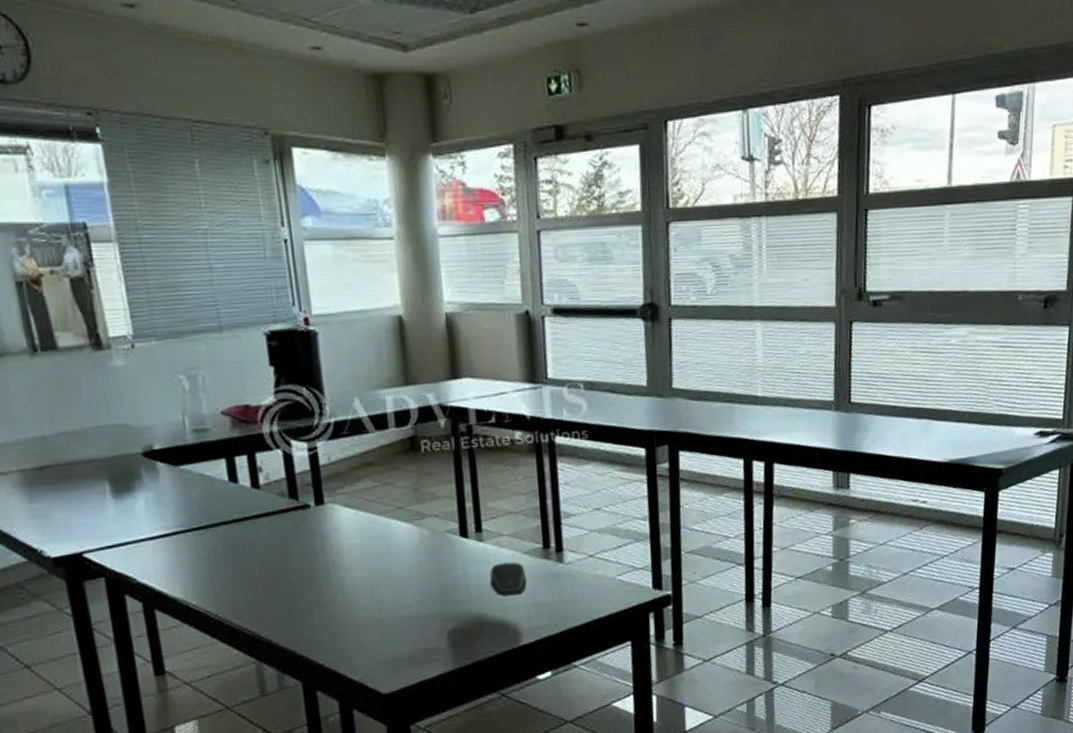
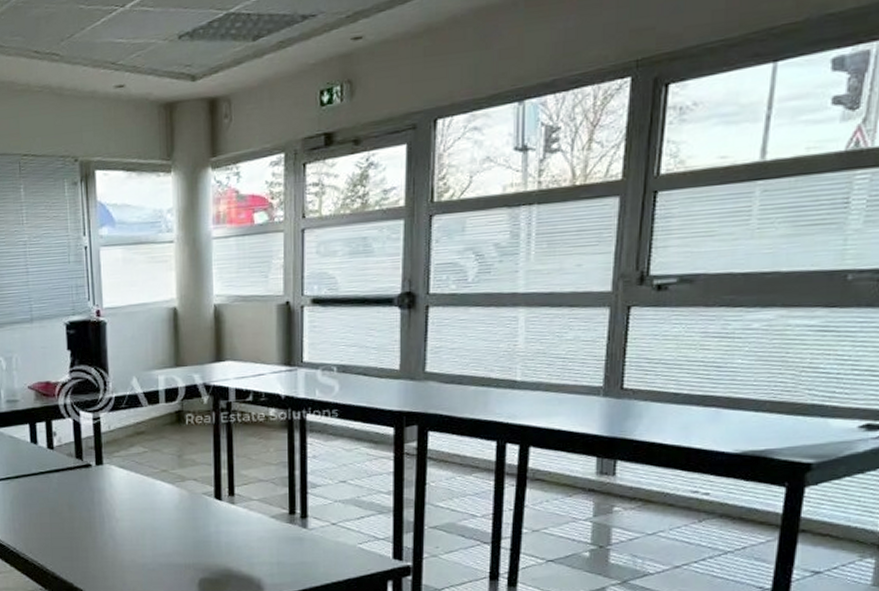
computer mouse: present [490,562,527,596] -> none [239,524,272,553]

